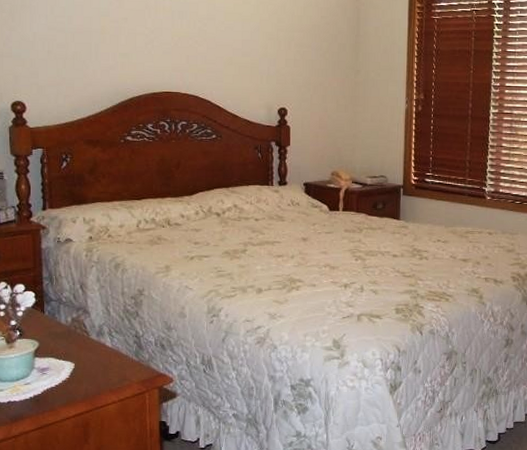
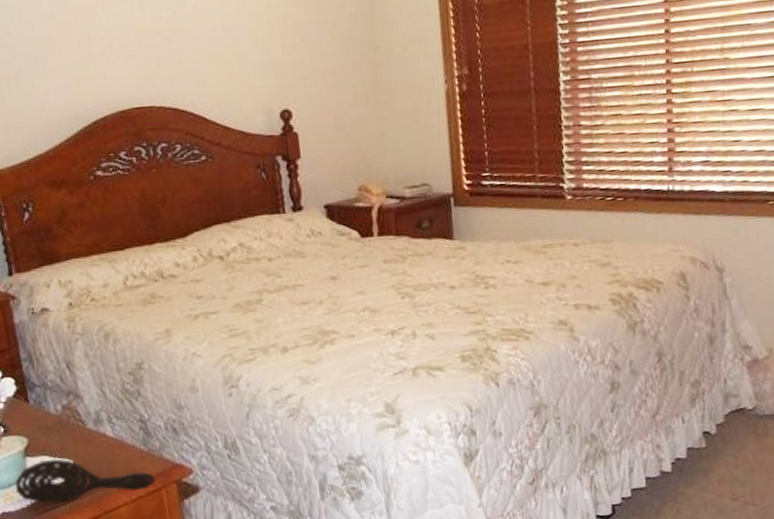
hairbrush: none [23,360,142,397] -> present [15,458,157,504]

